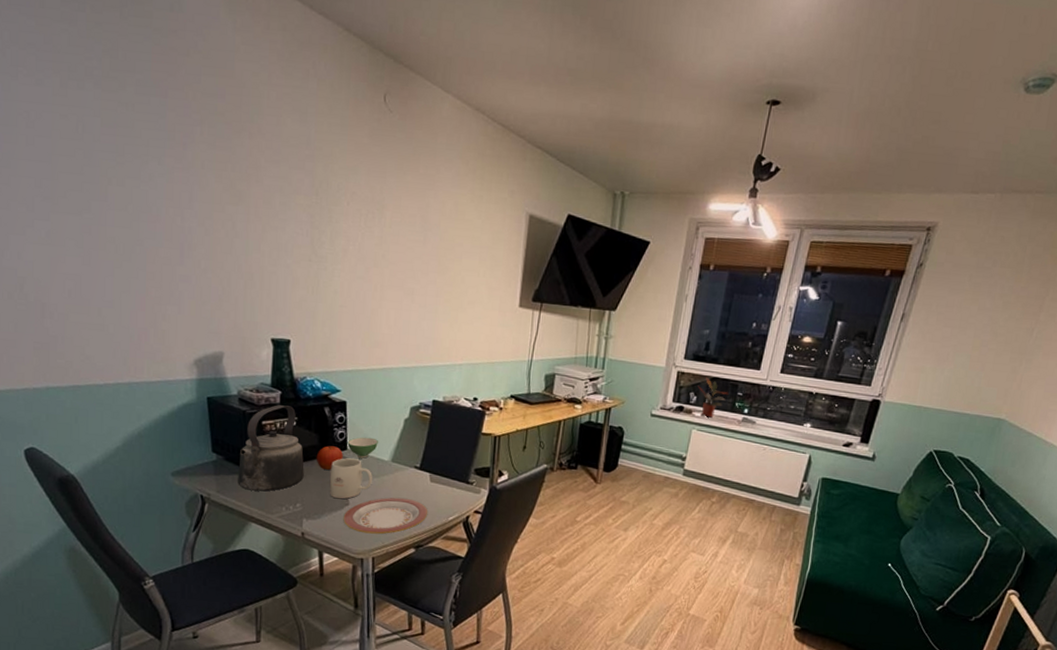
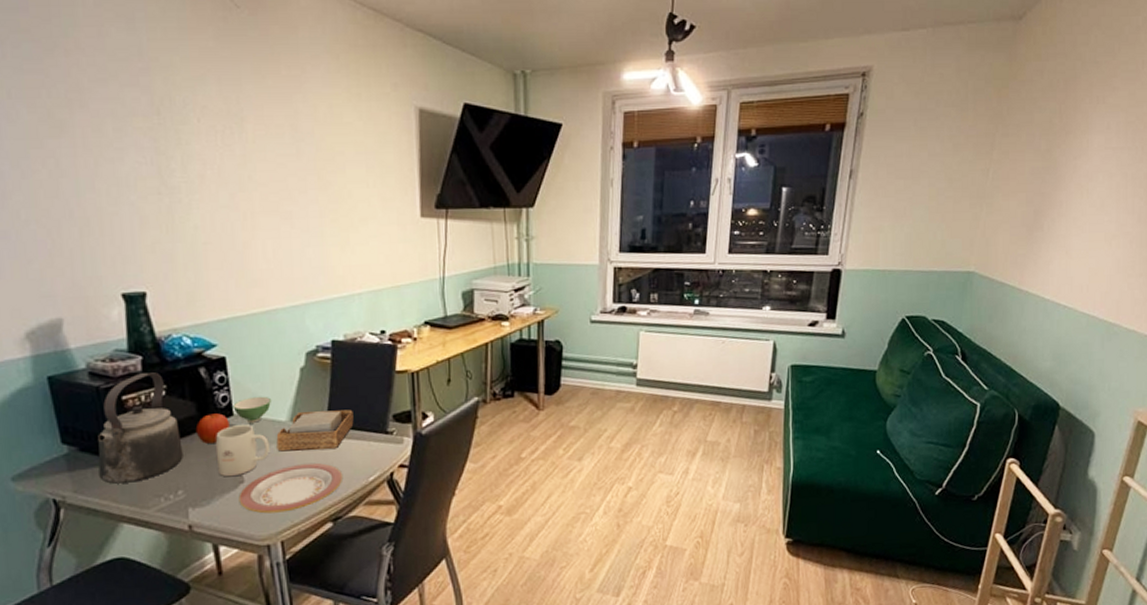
napkin holder: none [378,455,443,490] -> present [276,409,354,452]
potted plant: present [698,377,729,418] -> none [639,269,675,315]

